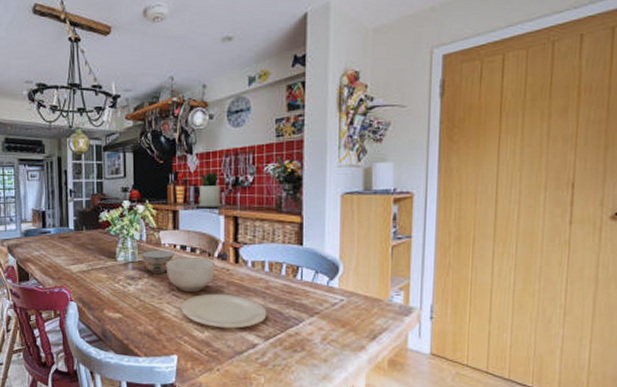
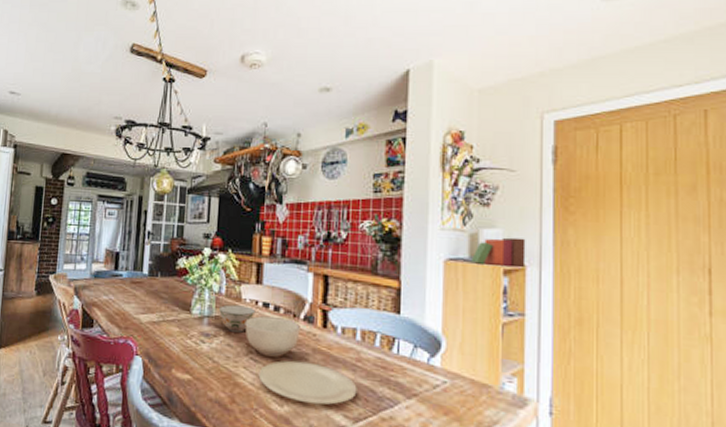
planter: present [197,169,223,209] -> none [284,222,312,264]
books: none [364,169,414,197] -> present [470,237,526,268]

